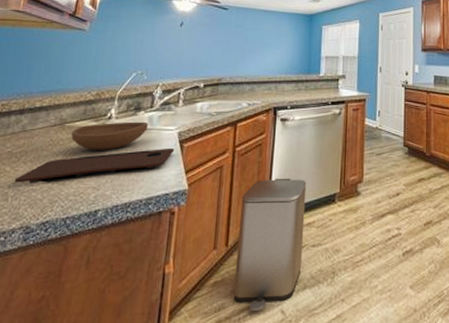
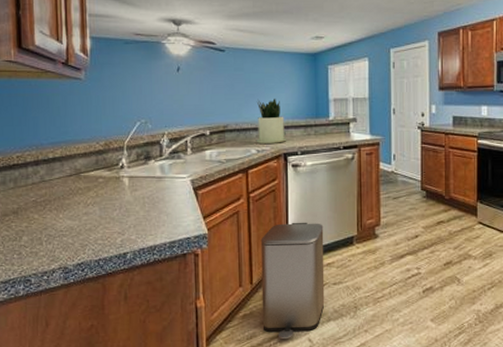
cutting board: present [14,149,175,185] -> none [44,196,190,230]
bowl: present [71,121,148,150] -> none [87,170,160,198]
planter: none [248,54,278,98] -> present [256,98,287,145]

